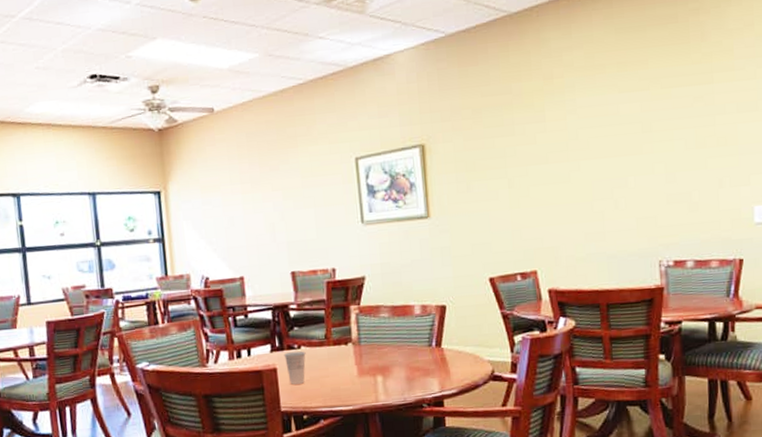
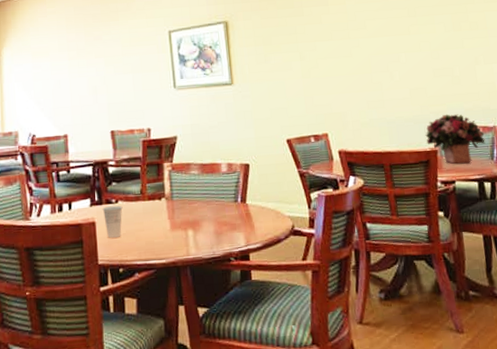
bouquet: none [651,246,722,303] -> present [425,114,486,165]

